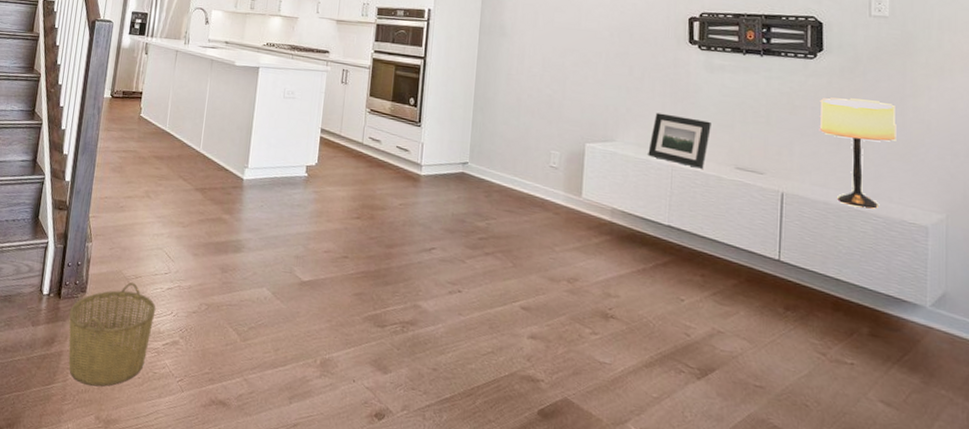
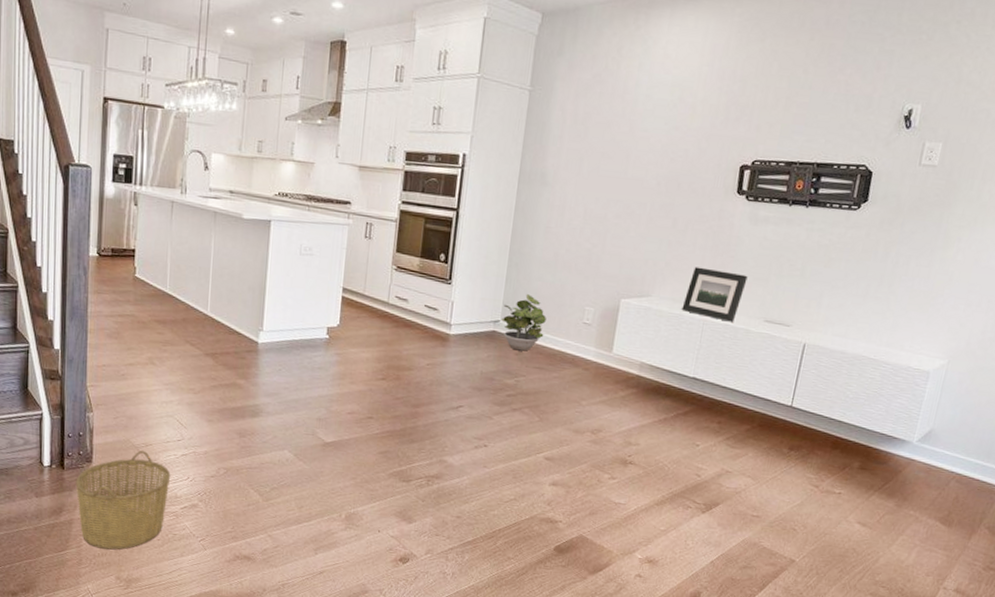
potted plant: none [470,137,513,194] -> present [502,294,546,351]
table lamp: present [820,98,896,208] -> none [850,250,923,356]

